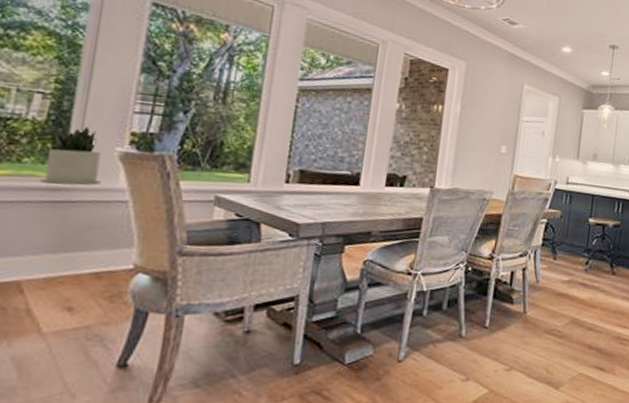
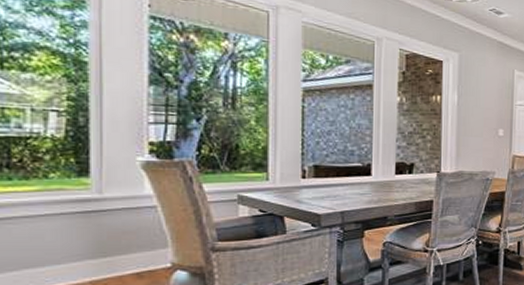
planter: present [39,124,102,186] -> none [68,140,129,197]

